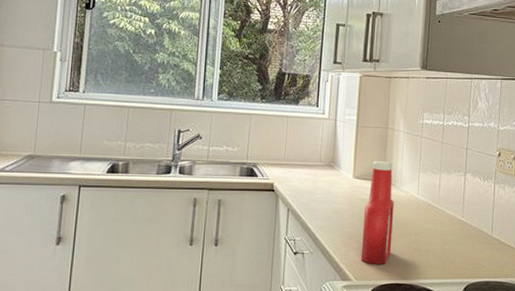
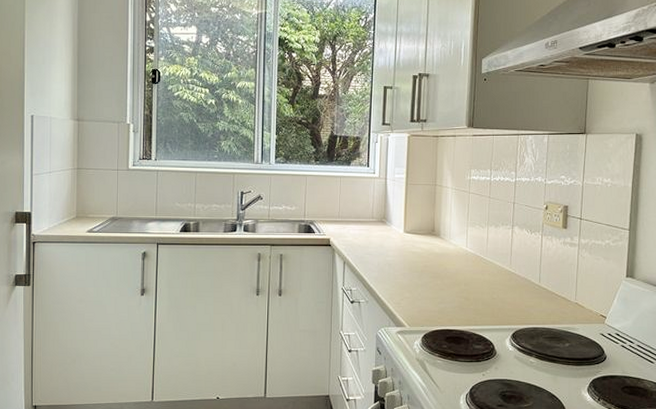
ketchup bottle: present [361,161,394,264] -> none [413,217,444,312]

